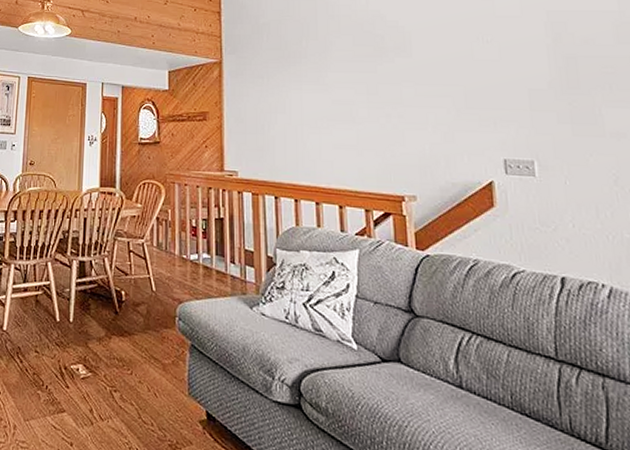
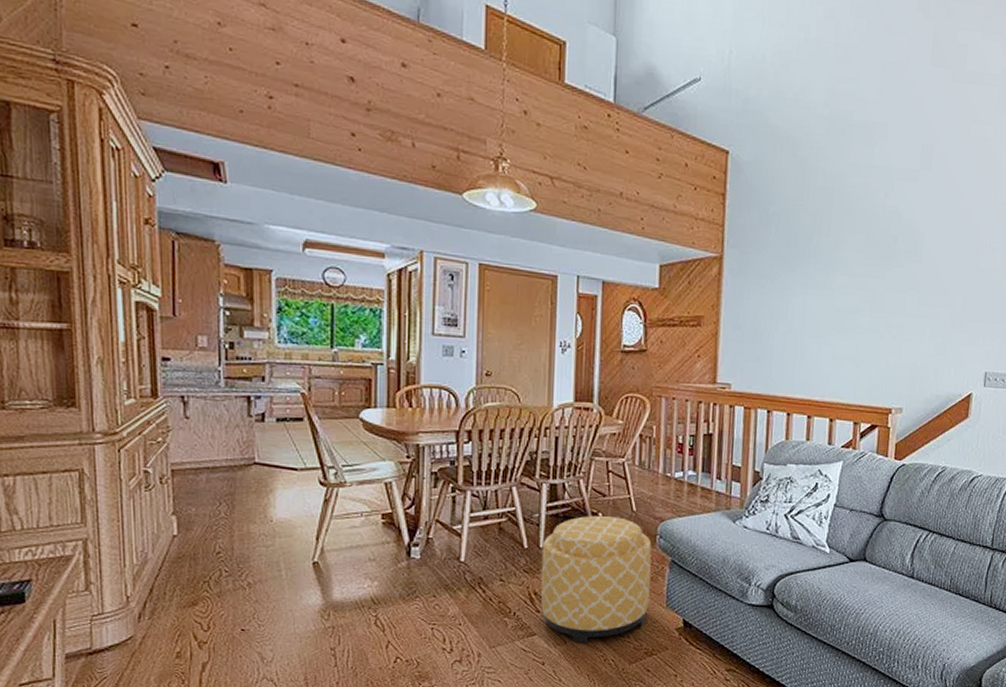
ottoman: none [70,293,172,428] -> present [540,515,652,644]

